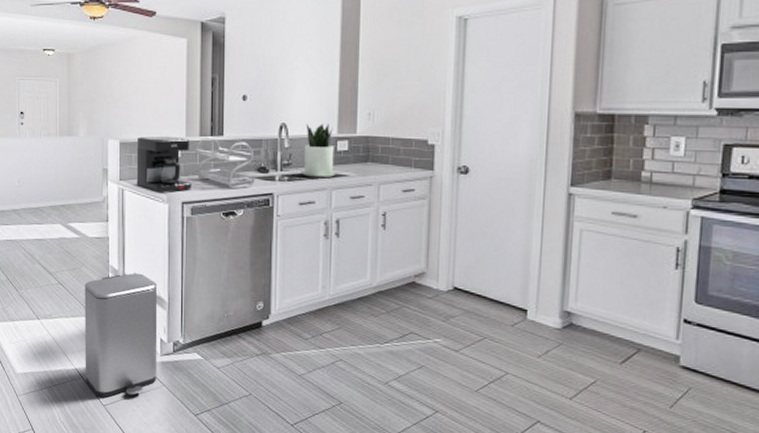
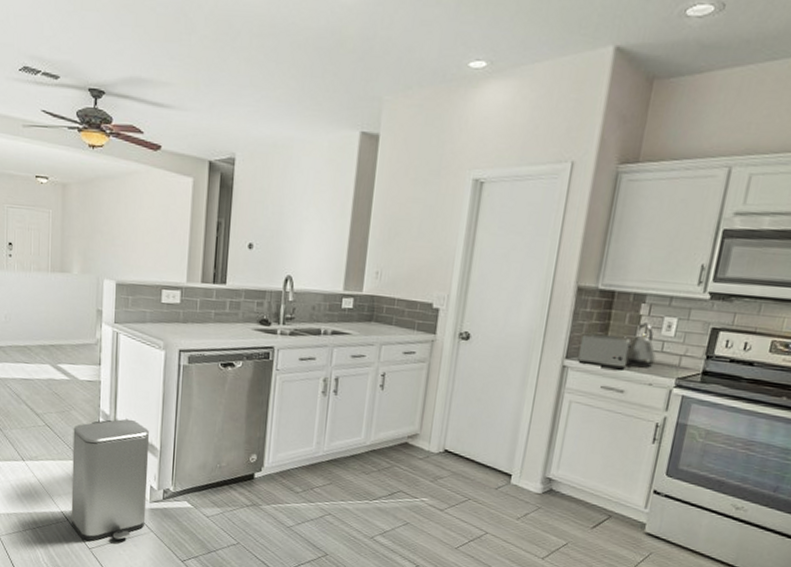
coffee maker: present [136,135,192,193] -> none [132,278,190,339]
dish rack: present [195,136,256,189] -> none [195,284,258,340]
planter: present [300,123,337,179] -> none [303,277,340,335]
toaster: none [582,158,640,194] -> present [576,332,633,370]
kettle: none [636,144,668,189] -> present [626,322,657,367]

